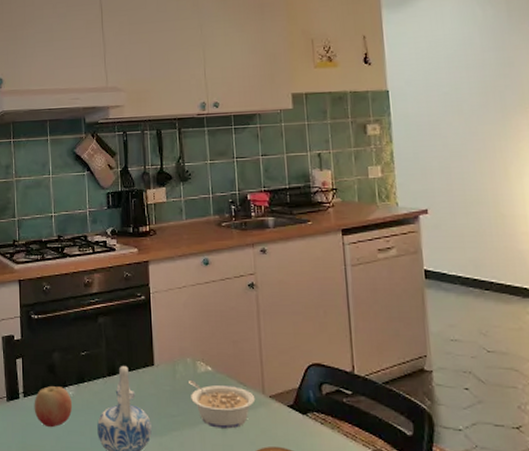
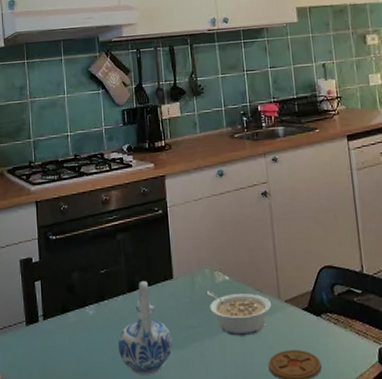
fruit: present [34,386,73,428] -> none [54,307,94,349]

